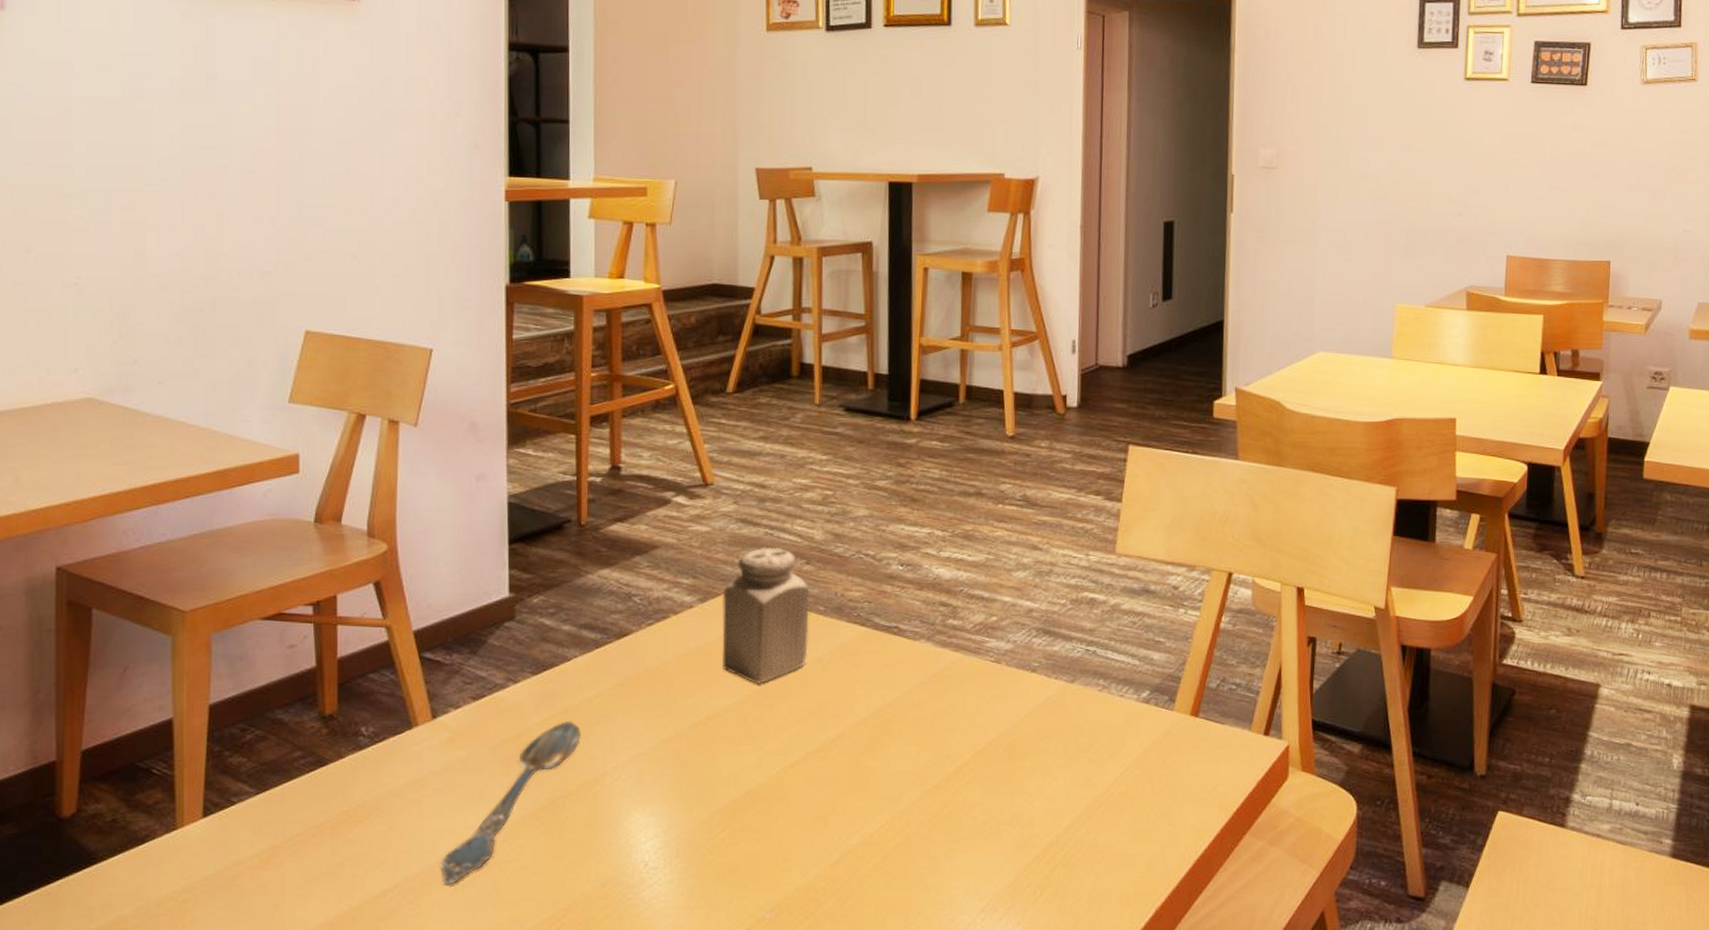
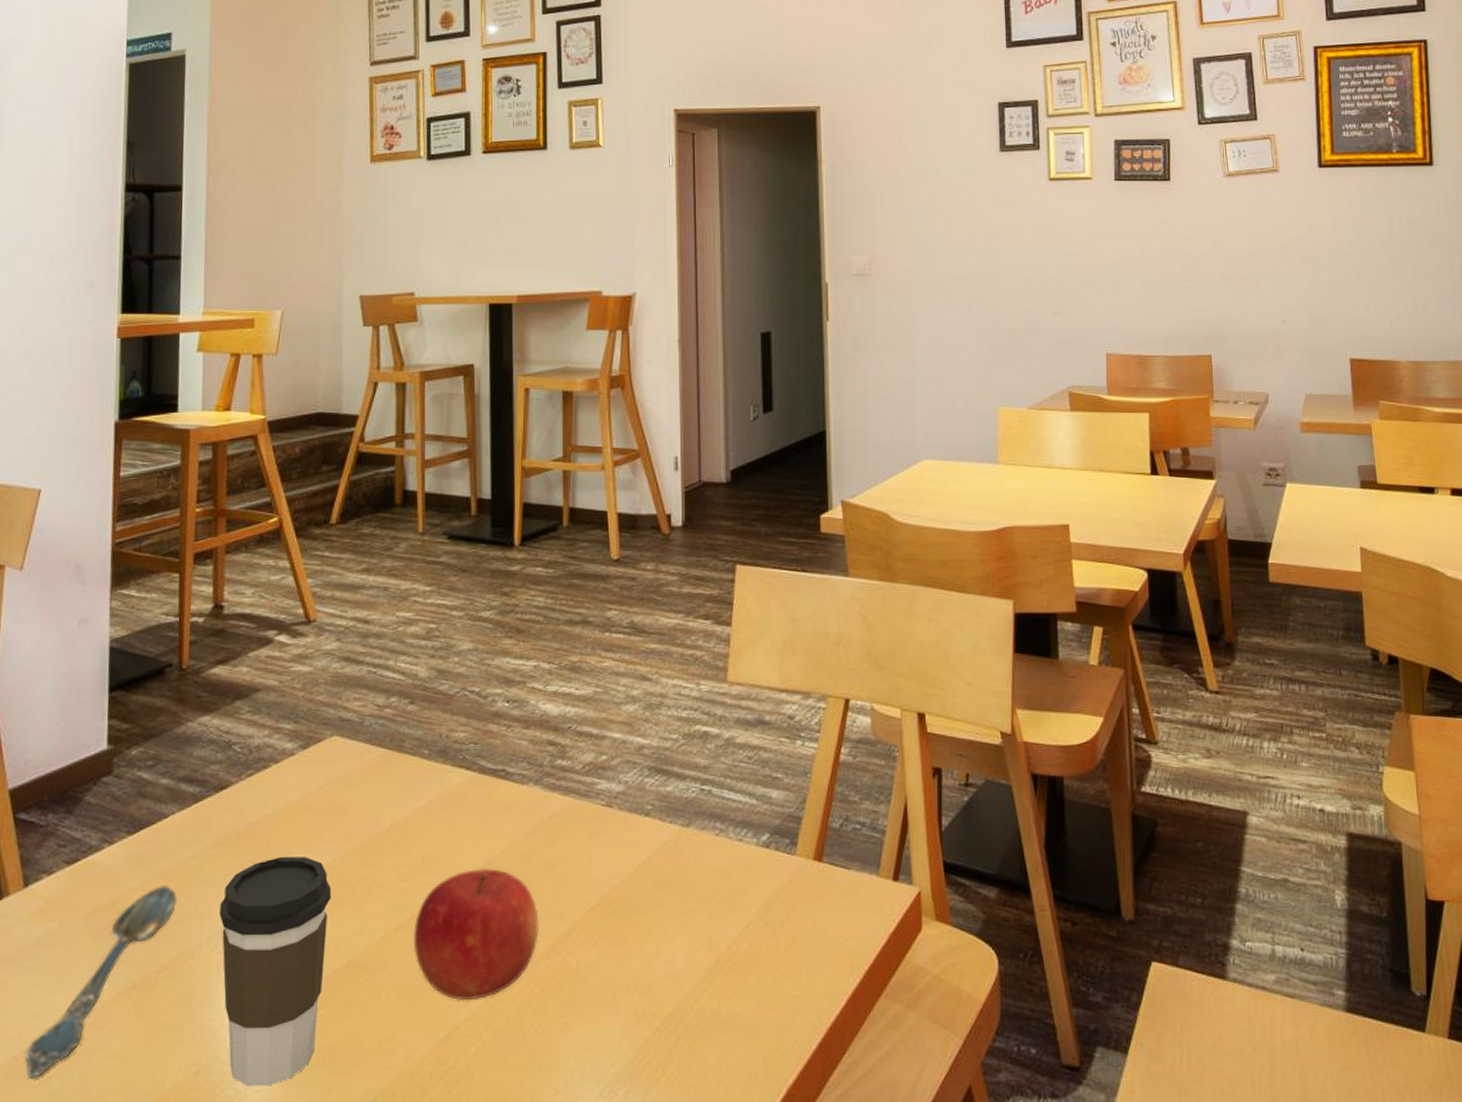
coffee cup: none [623,698,731,897] -> present [220,856,332,1087]
salt shaker: present [722,547,810,684] -> none [324,686,414,838]
fruit: none [809,713,928,829] -> present [413,867,539,1001]

